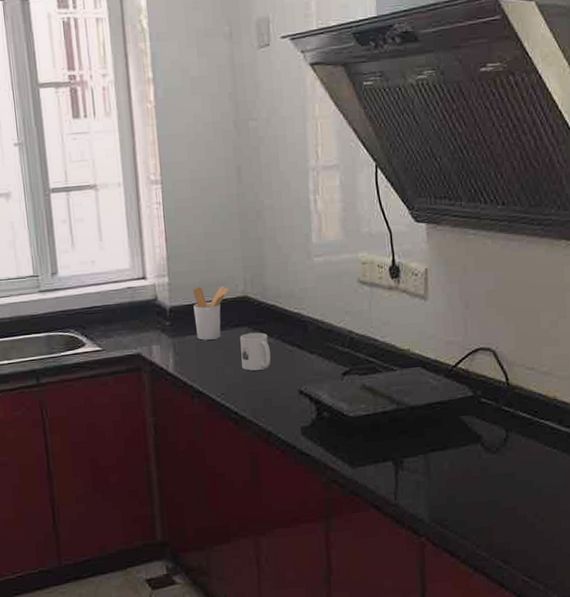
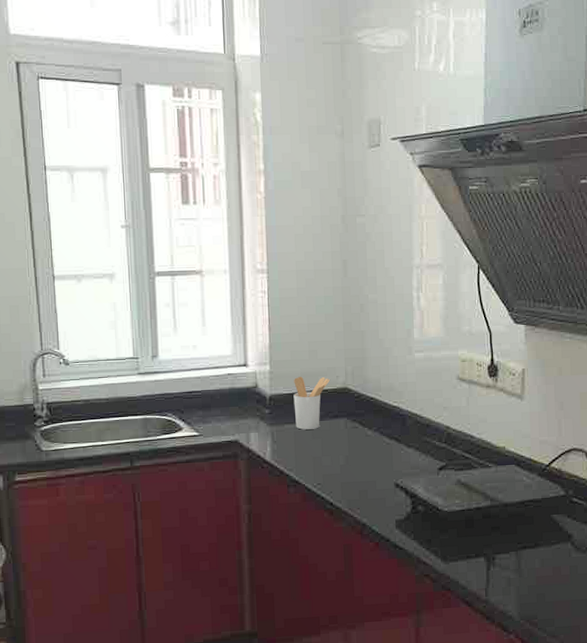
mug: present [240,332,271,371] -> none [338,424,368,462]

